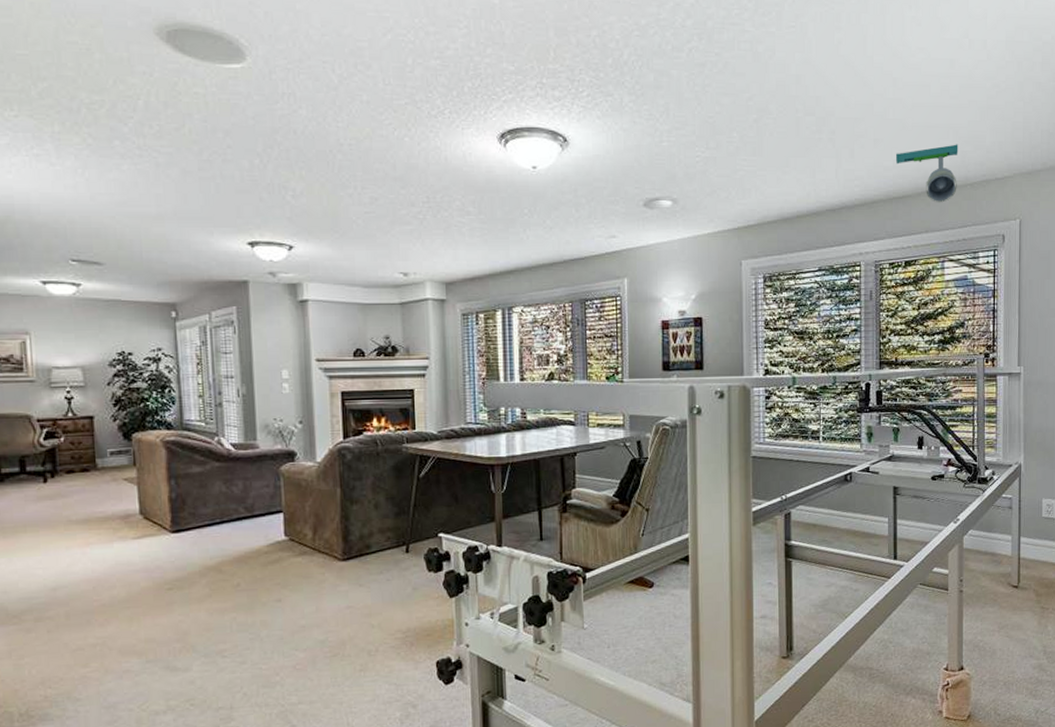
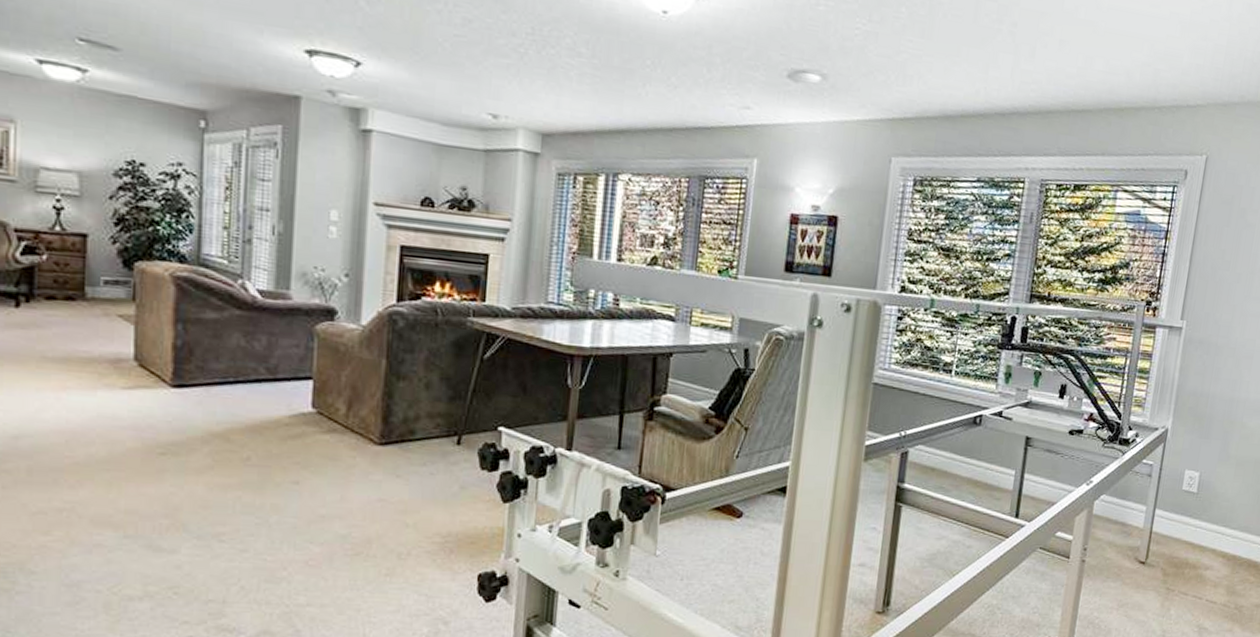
ceiling light fixture: present [895,144,958,203] -> none [1080,59,1152,124]

